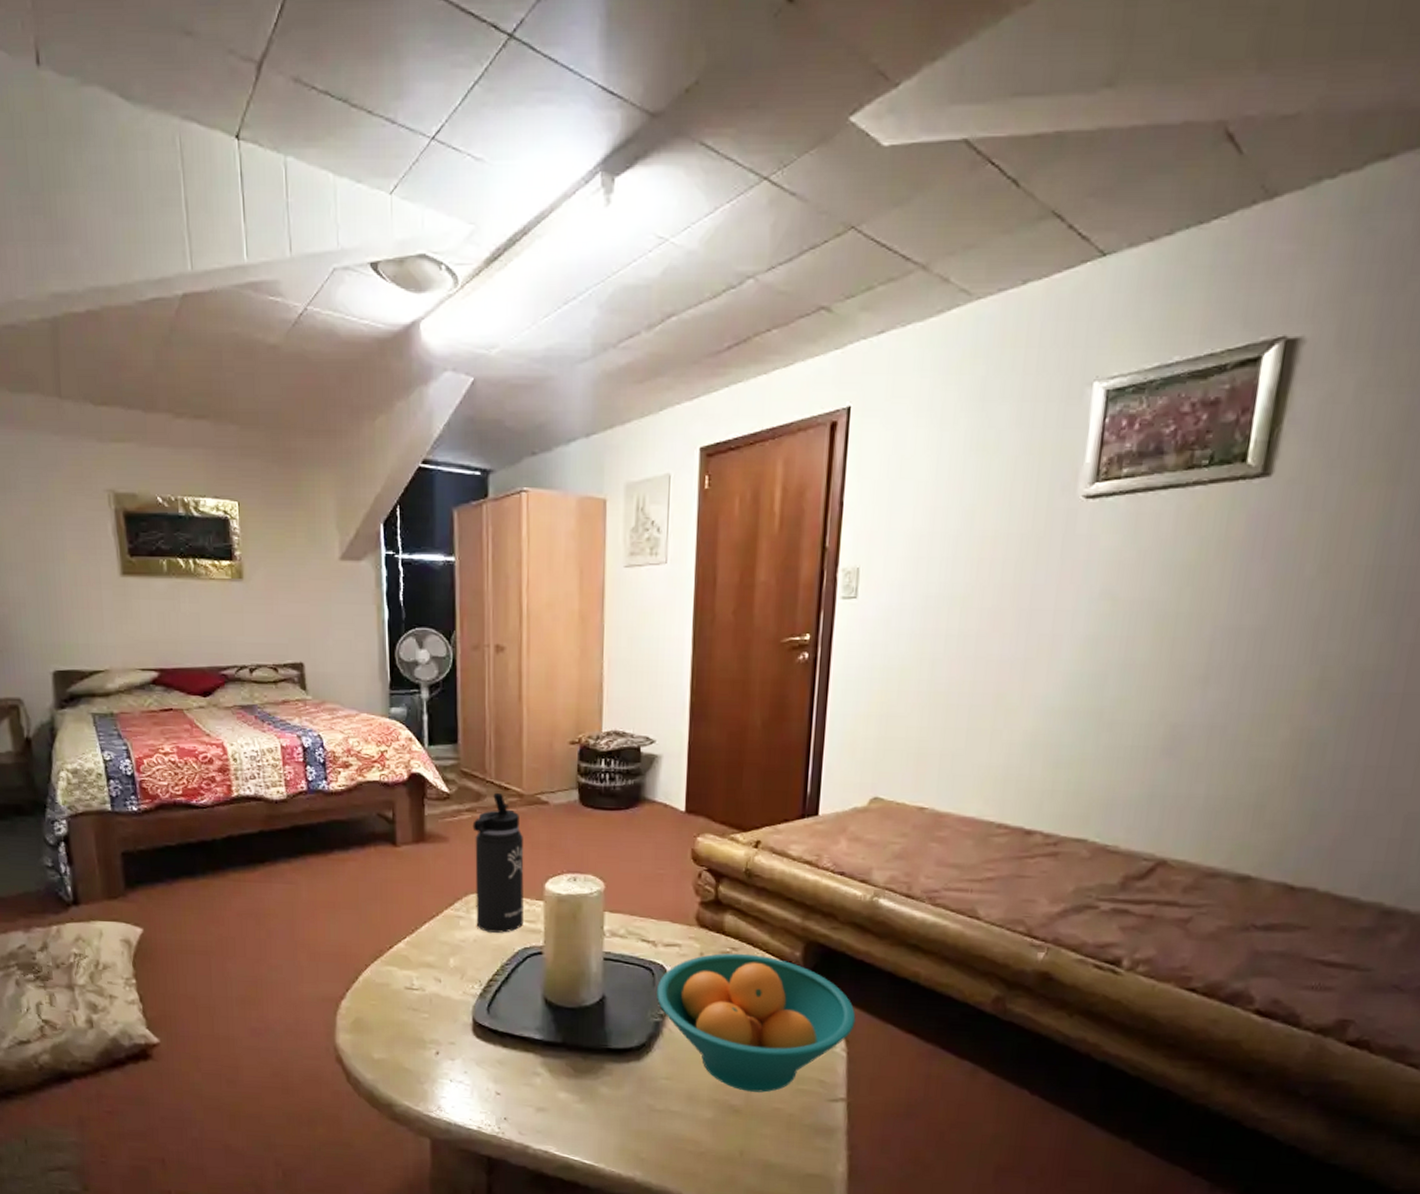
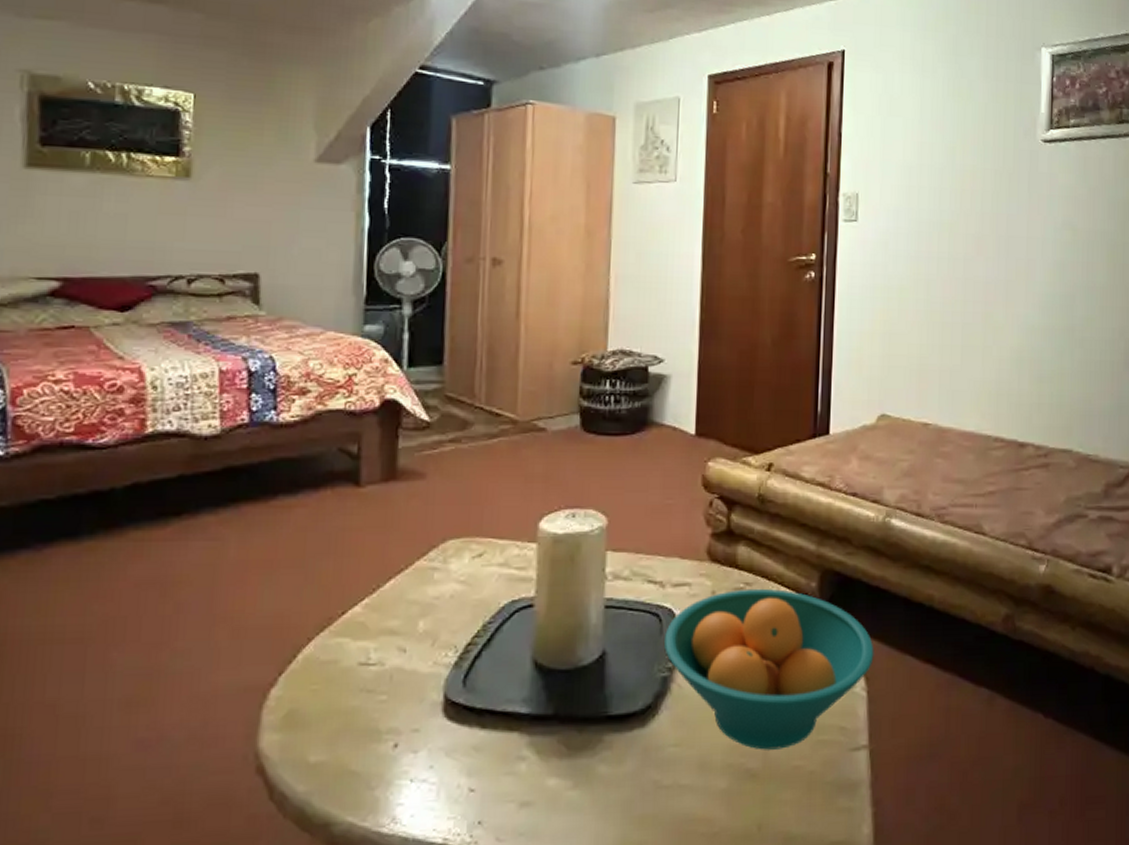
thermos bottle: present [472,792,525,933] -> none [454,419,516,585]

